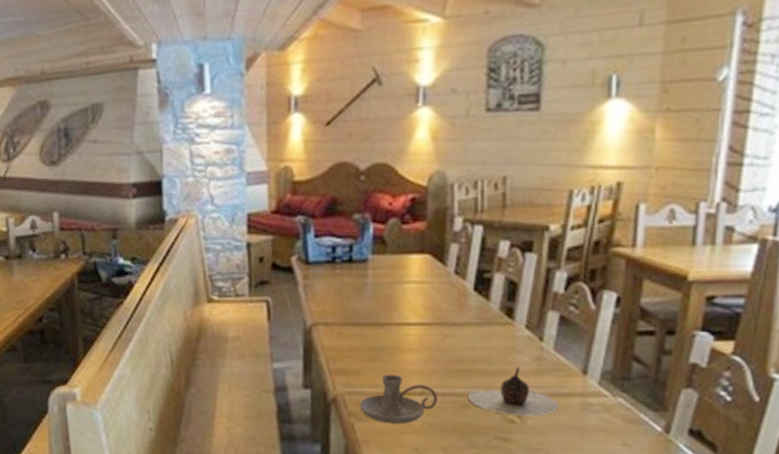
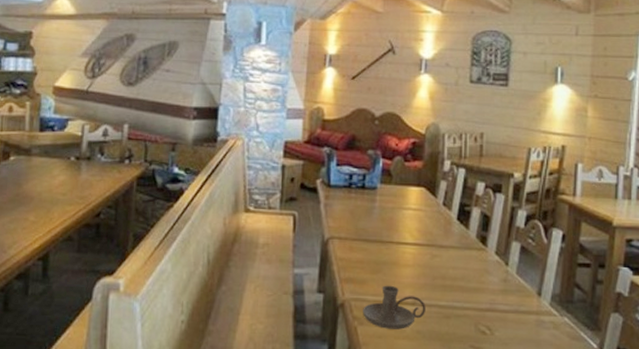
teapot: present [468,367,560,417] -> none [450,286,520,330]

